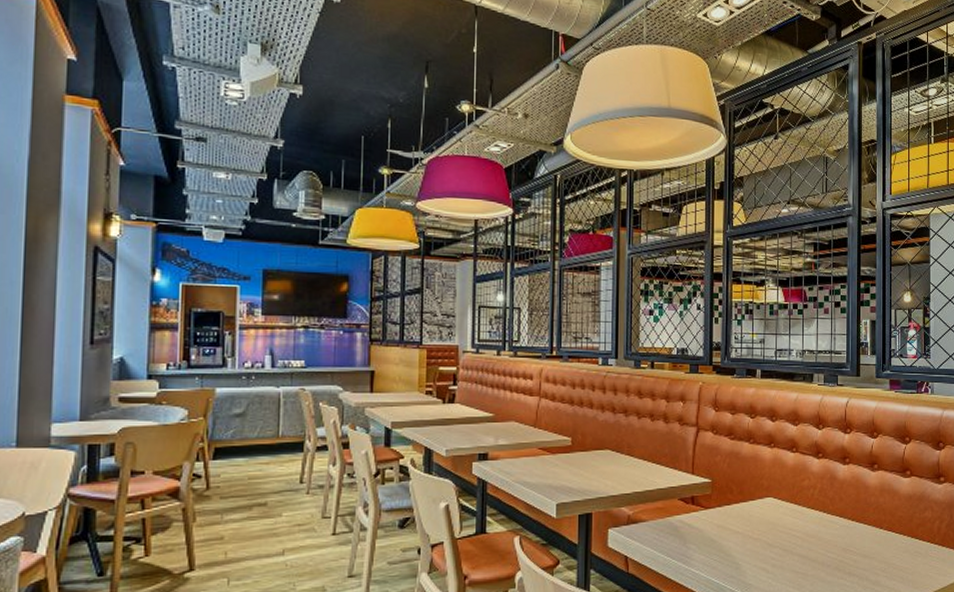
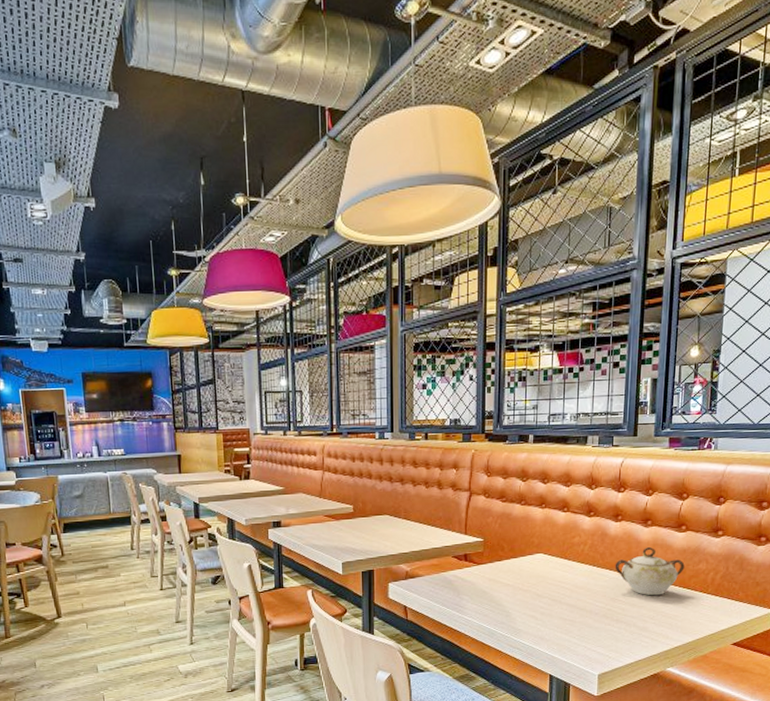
sugar bowl: none [845,492,912,546] -> present [615,546,685,596]

